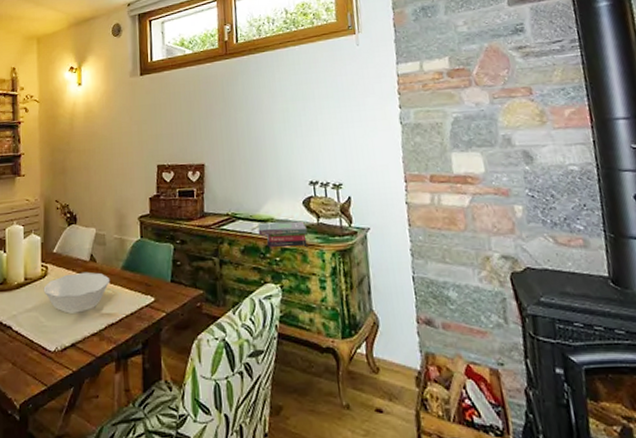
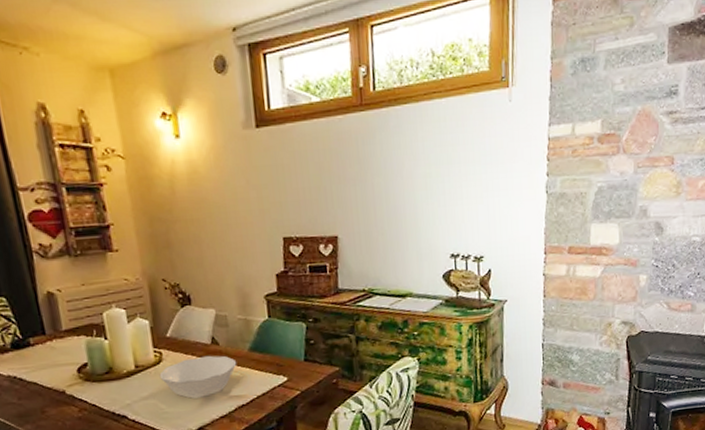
books: present [258,221,308,248] -> none [396,295,446,322]

